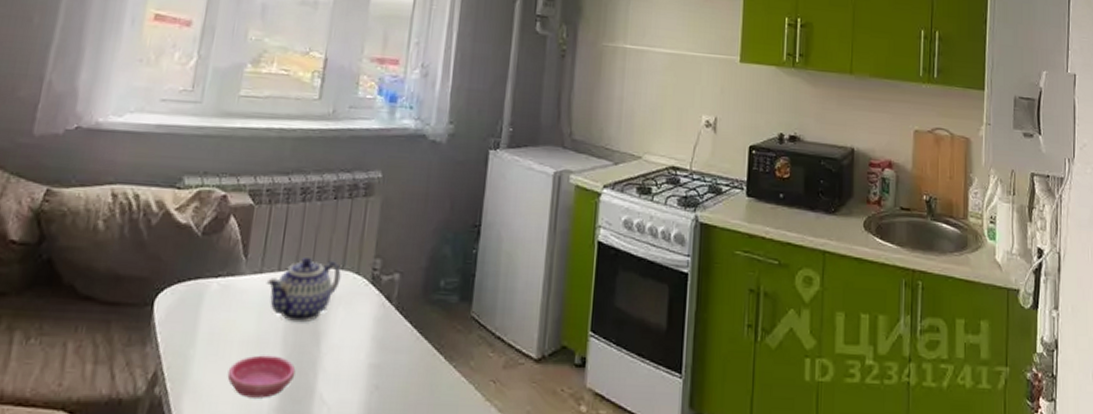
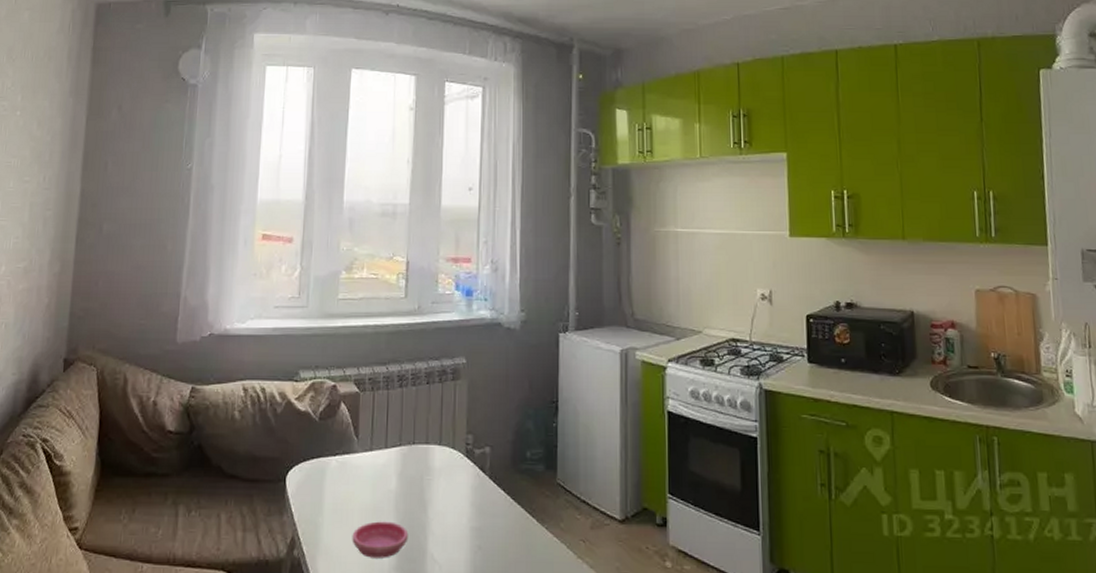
teapot: present [266,258,341,323] -> none [376,436,439,493]

